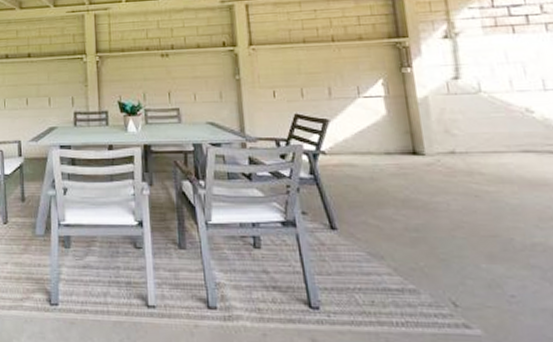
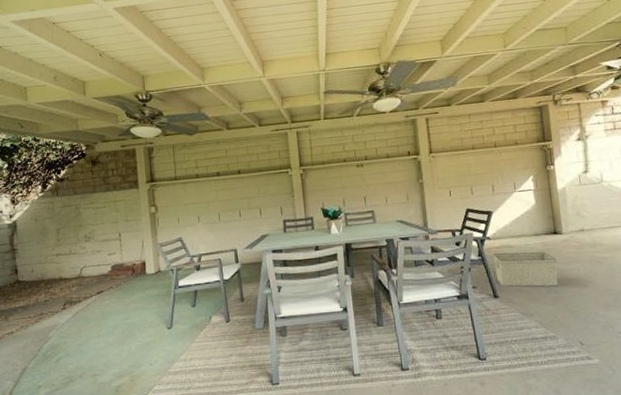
storage bin: none [330,172,419,223] -> present [493,252,558,287]

